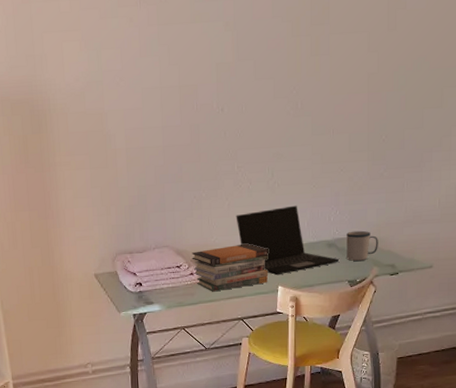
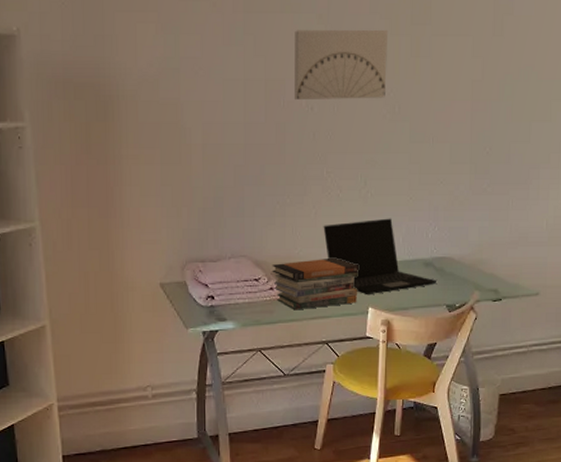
wall art: none [204,31,290,103] -> present [295,29,389,101]
mug: present [346,230,378,261] -> none [445,250,480,283]

